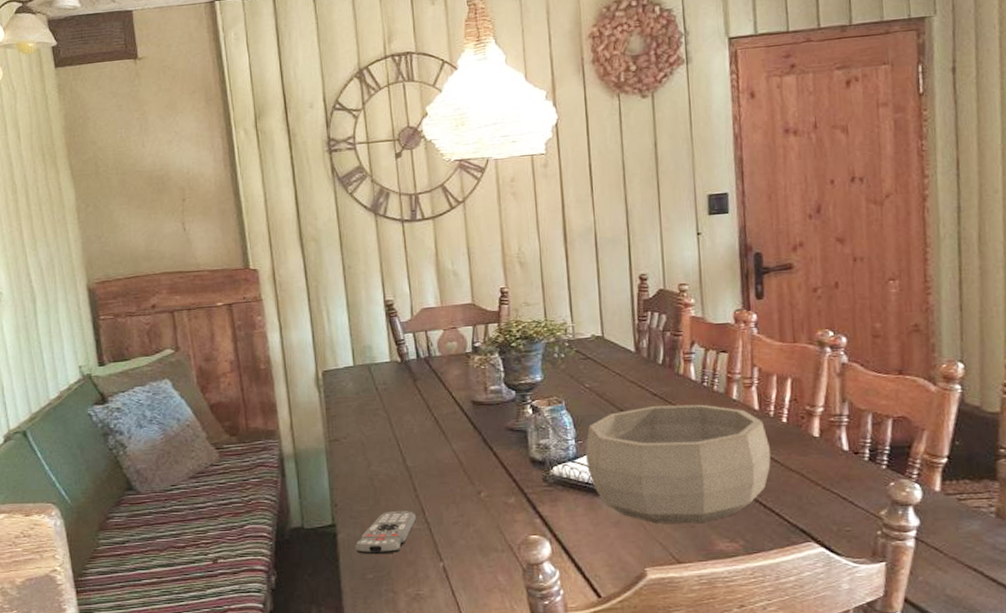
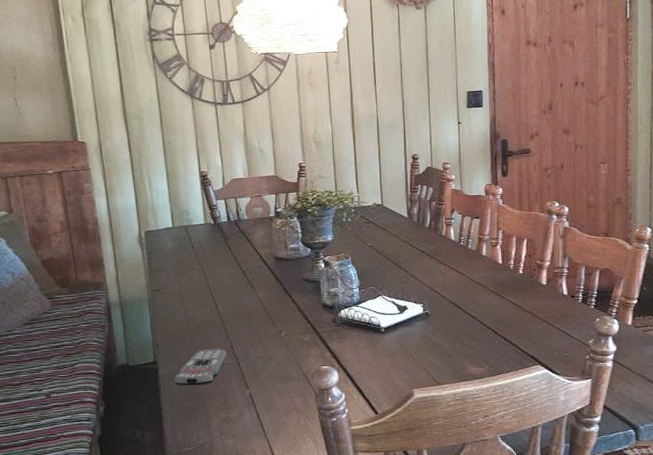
decorative bowl: present [585,404,771,524] -> none [366,259,511,354]

